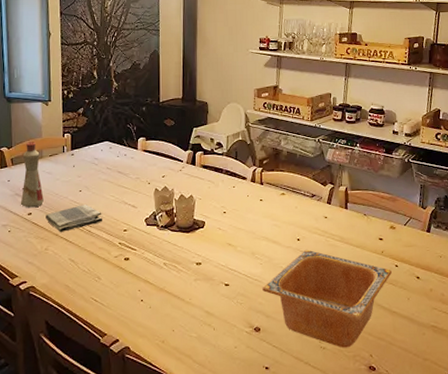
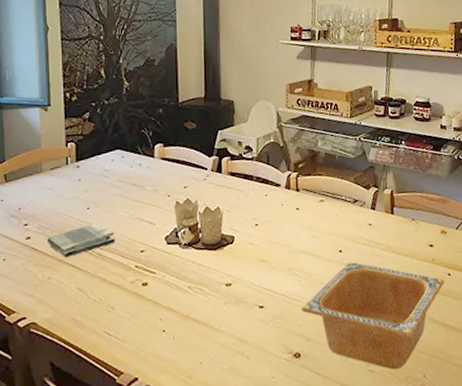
bottle: present [20,141,44,208] -> none [16,153,45,231]

